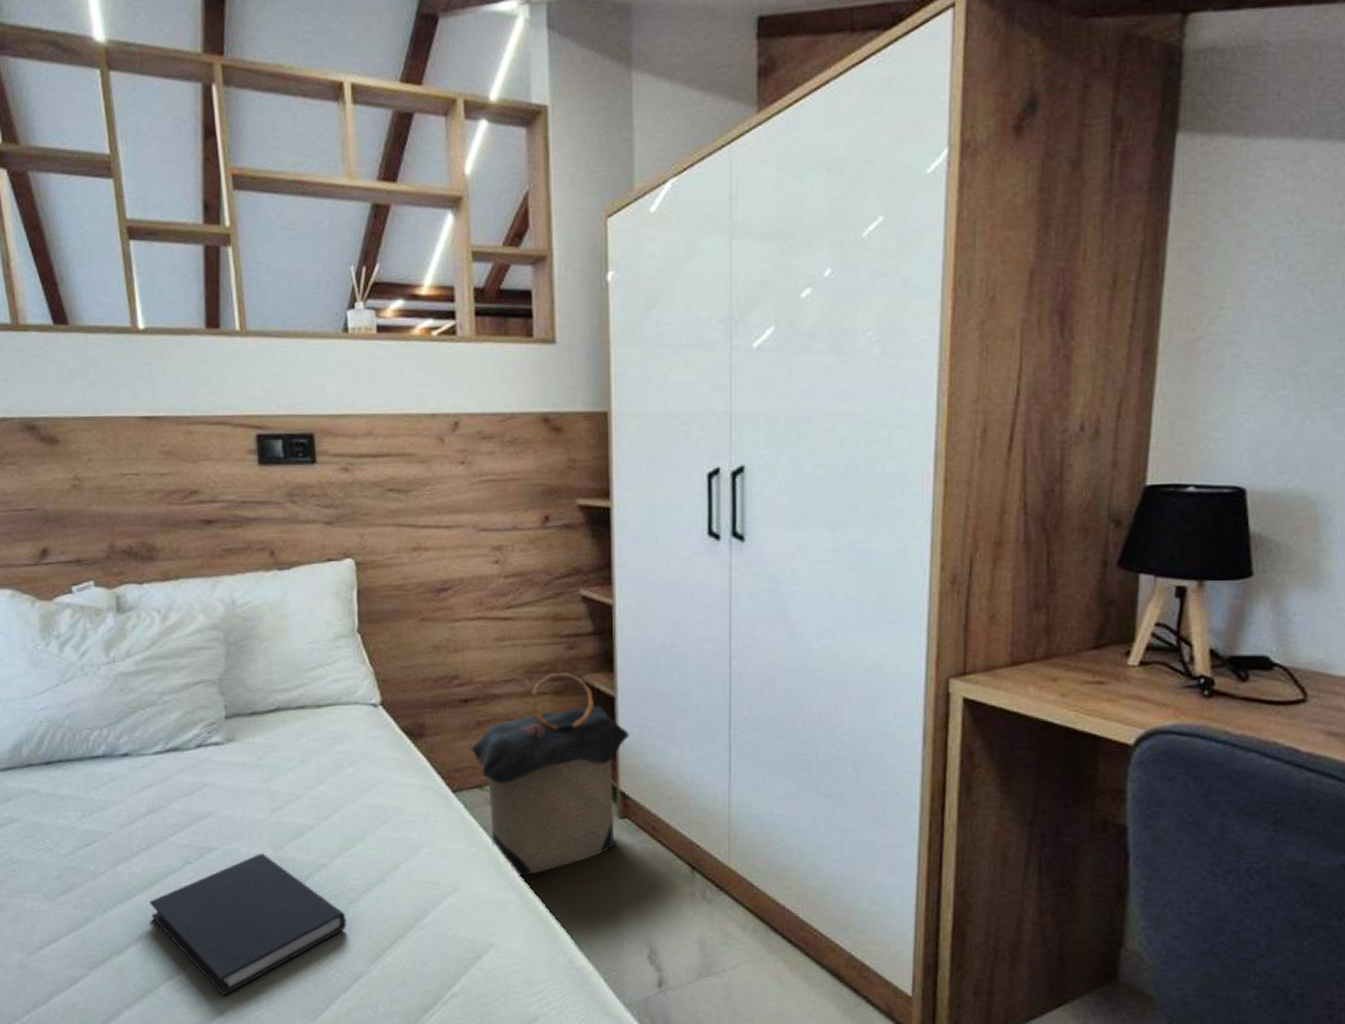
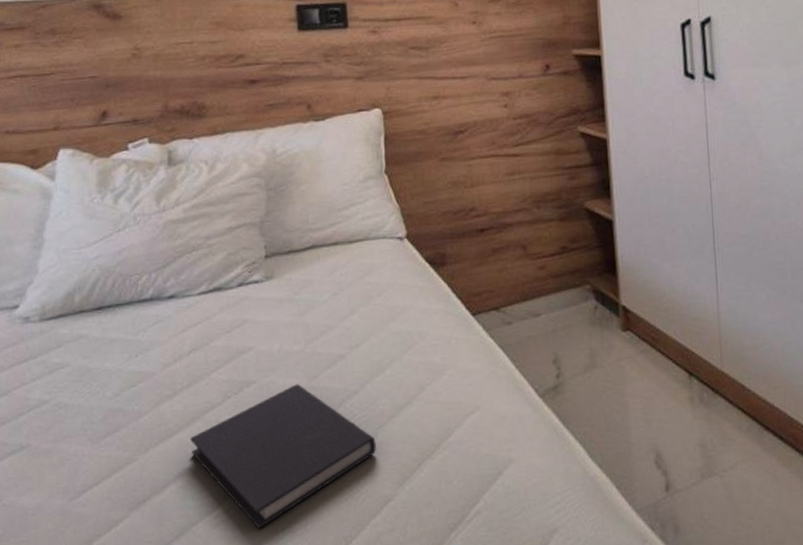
laundry hamper: present [468,672,629,877] -> none [485,200,627,393]

